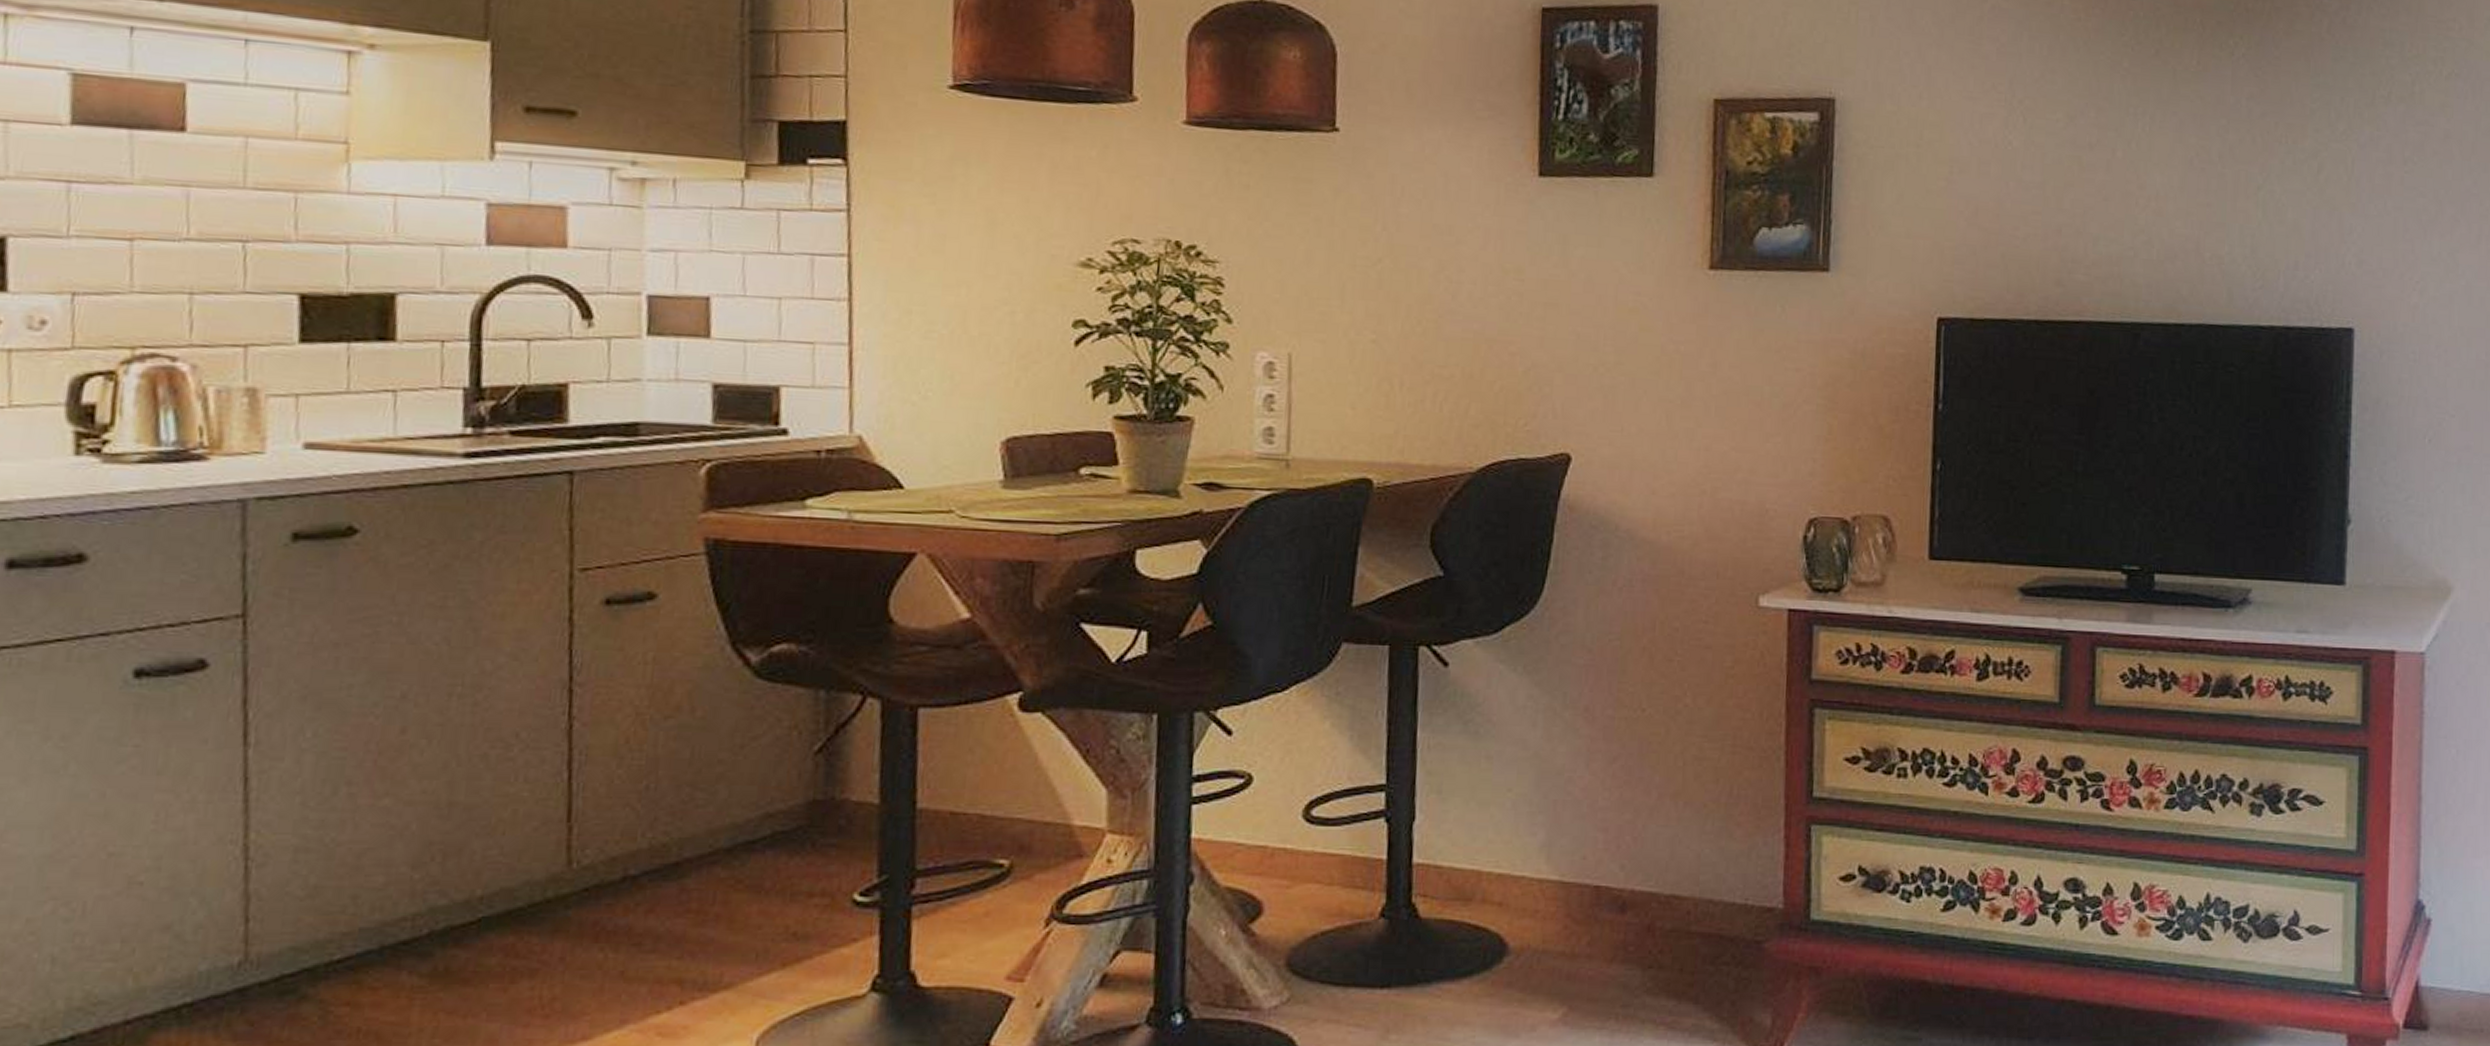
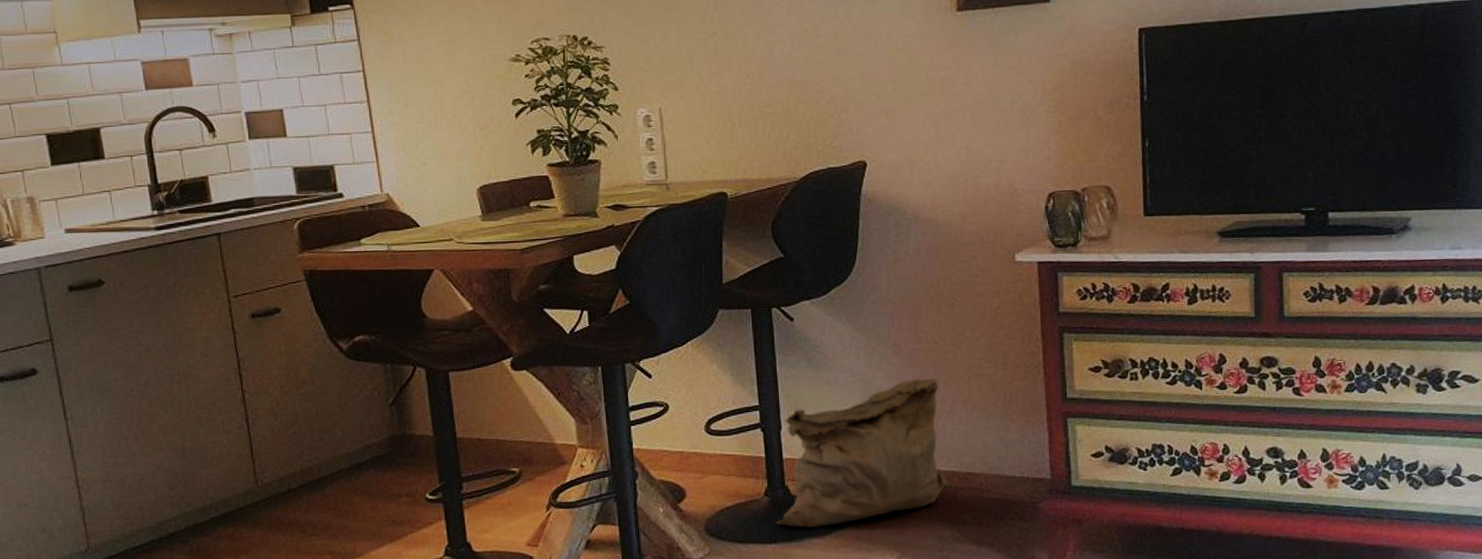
bag: none [1391,759,1647,967] -> present [775,378,951,528]

